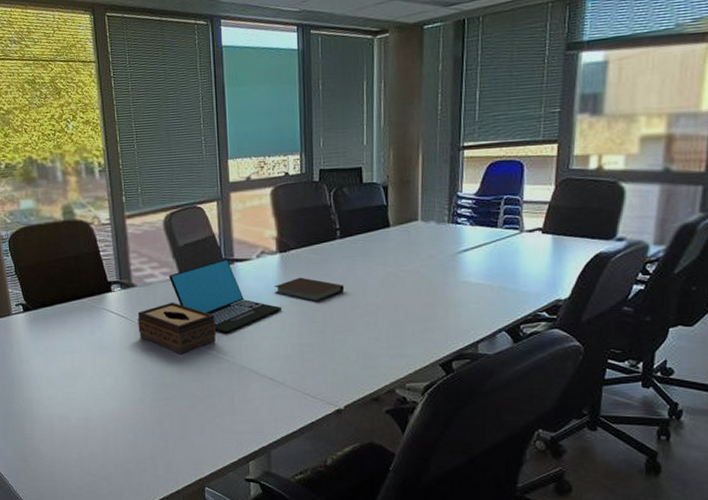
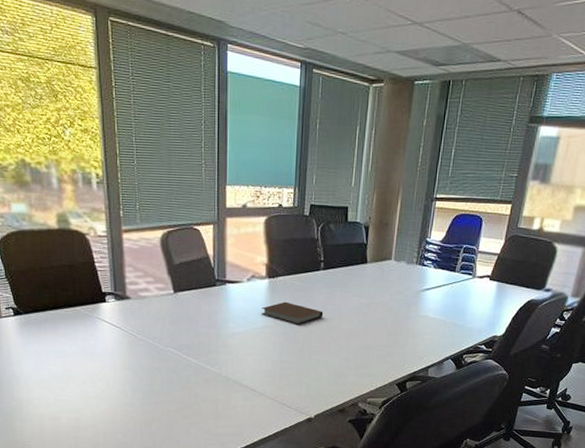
tissue box: present [137,302,216,355] -> none [131,316,206,365]
laptop: present [169,259,282,334] -> none [163,279,267,348]

